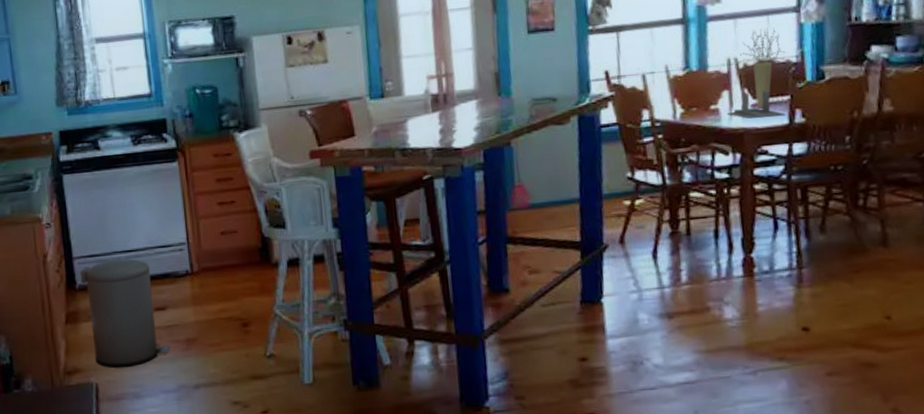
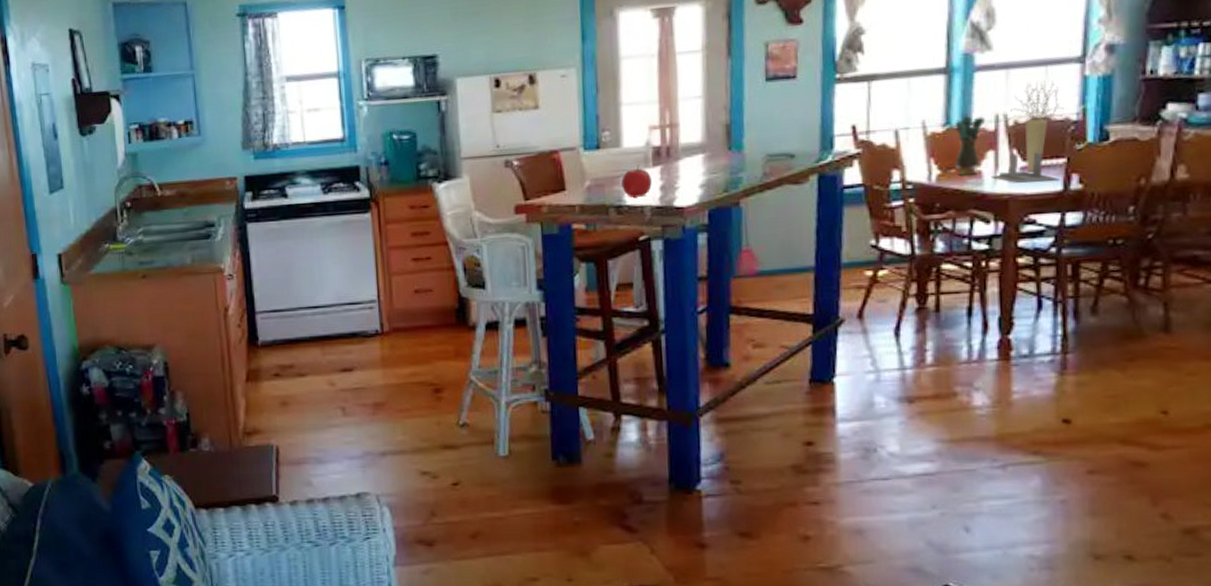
pedal bin: present [80,258,170,368] -> none [262,314,356,430]
fruit: none [404,110,432,141] -> present [621,164,652,198]
vase: none [693,58,720,114] -> present [954,113,986,176]

